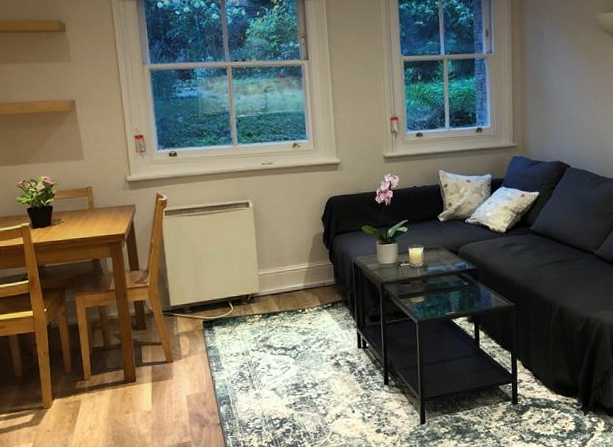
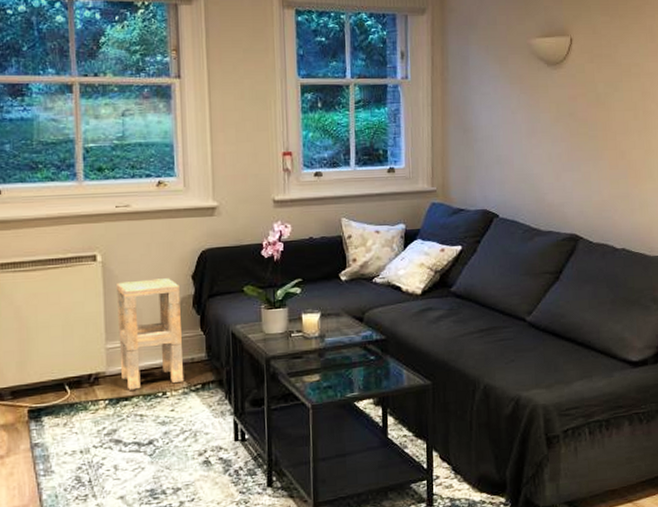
side table: none [264,220,318,307] -> present [115,278,185,390]

